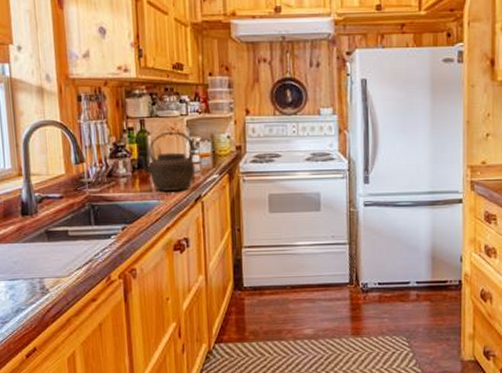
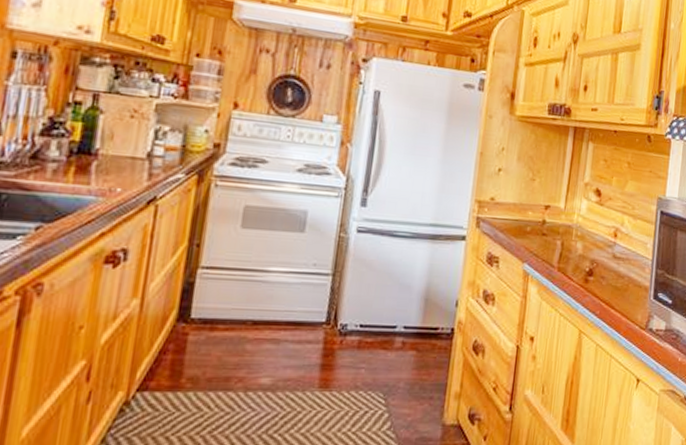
kettle: present [136,131,196,192] -> none [77,113,162,189]

